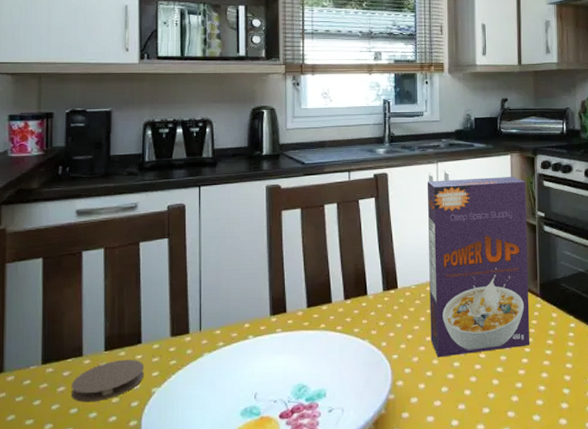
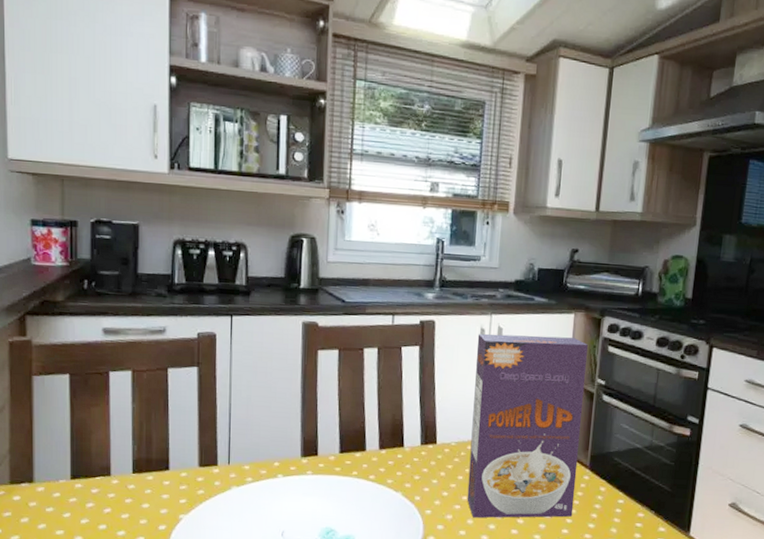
coaster: present [70,359,145,403] -> none [99,483,172,521]

